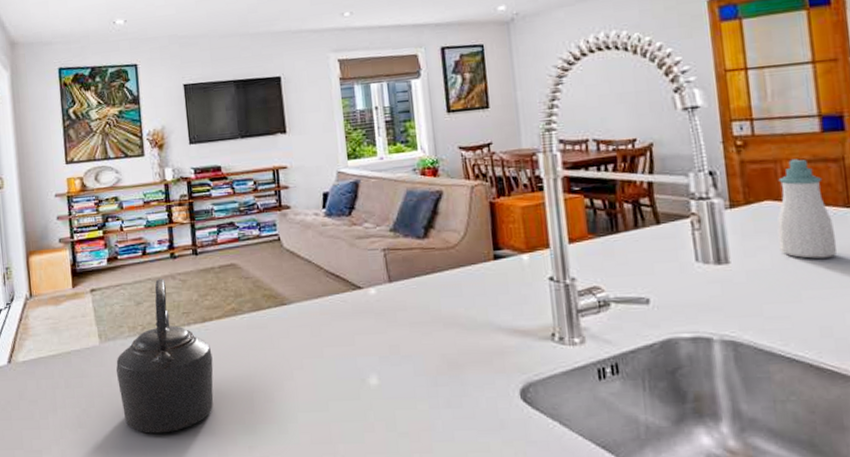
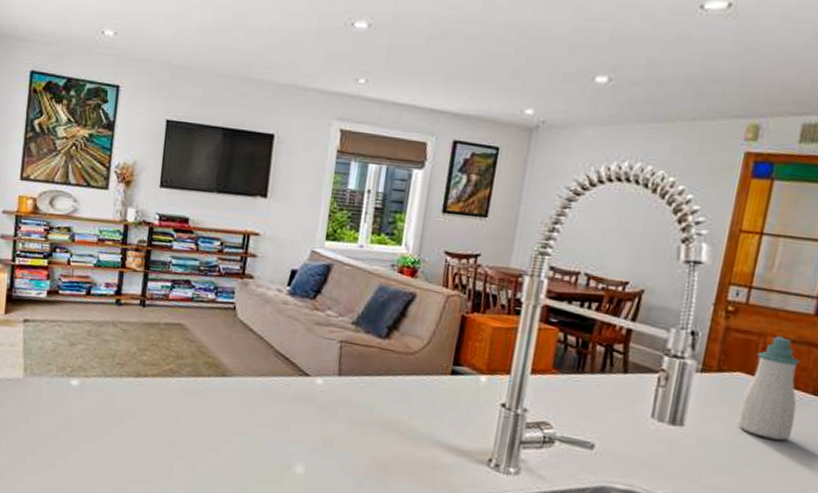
kettle: present [116,279,214,434] -> none [35,323,140,480]

